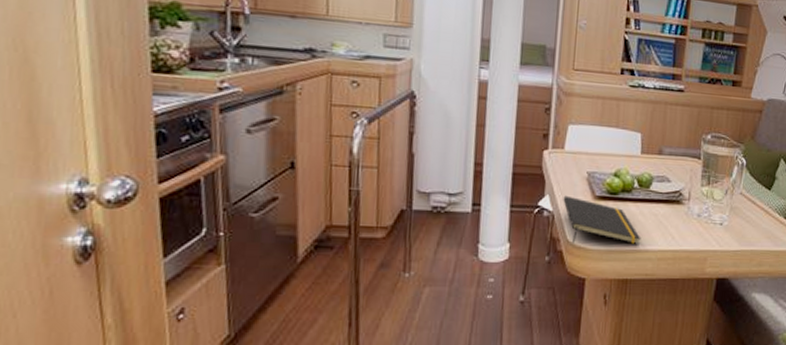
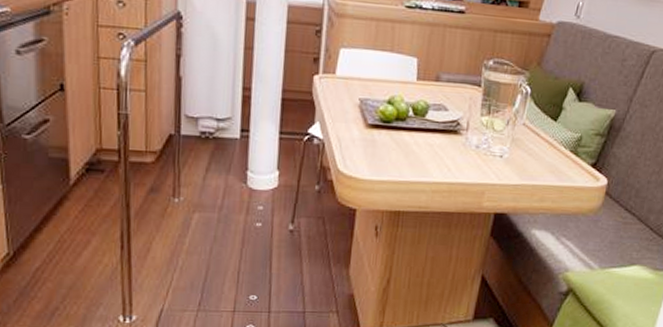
notepad: present [563,195,641,244] -> none [334,123,415,175]

